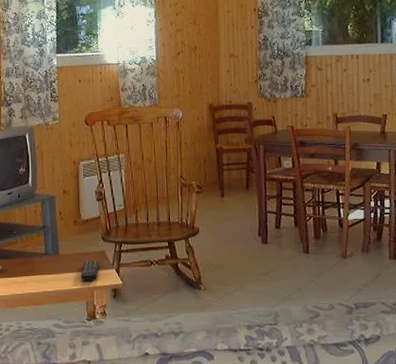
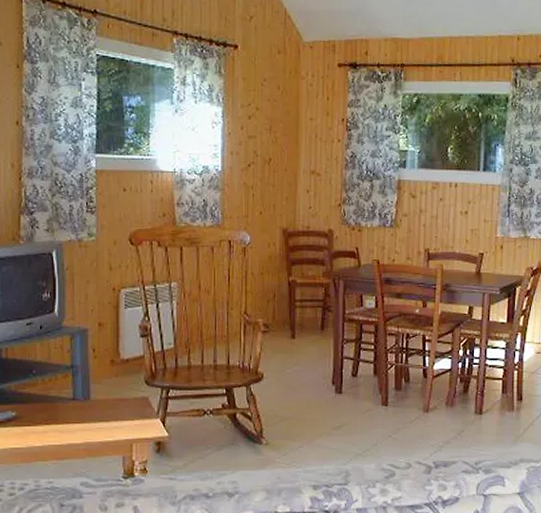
remote control: present [80,260,99,281] -> none [117,407,141,432]

